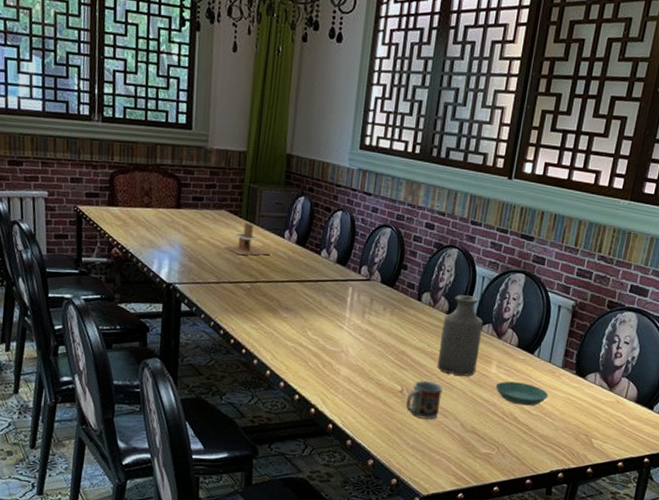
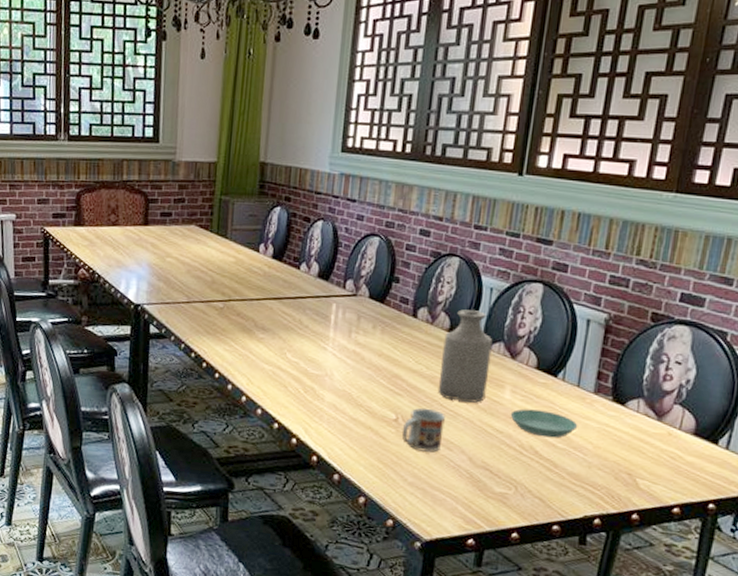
napkin holder: present [224,221,272,256] -> none [194,236,246,273]

